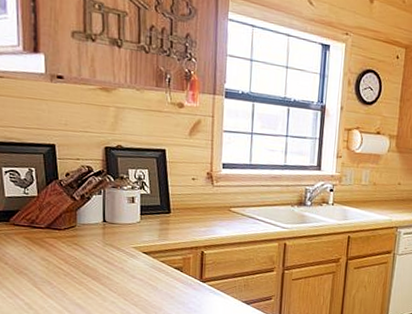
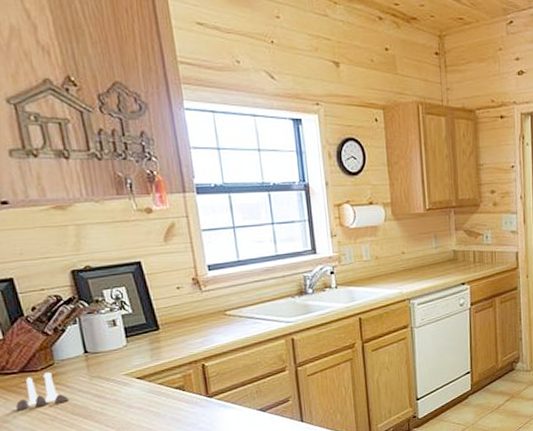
salt and pepper shaker set: none [37,232,83,263] -> present [15,371,70,412]

